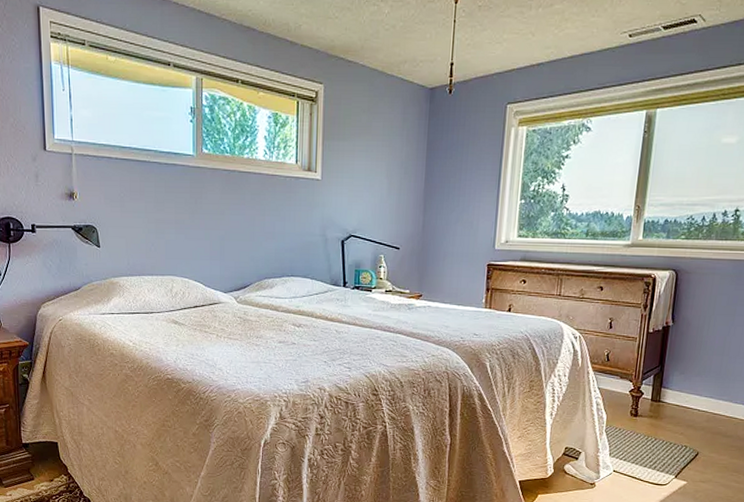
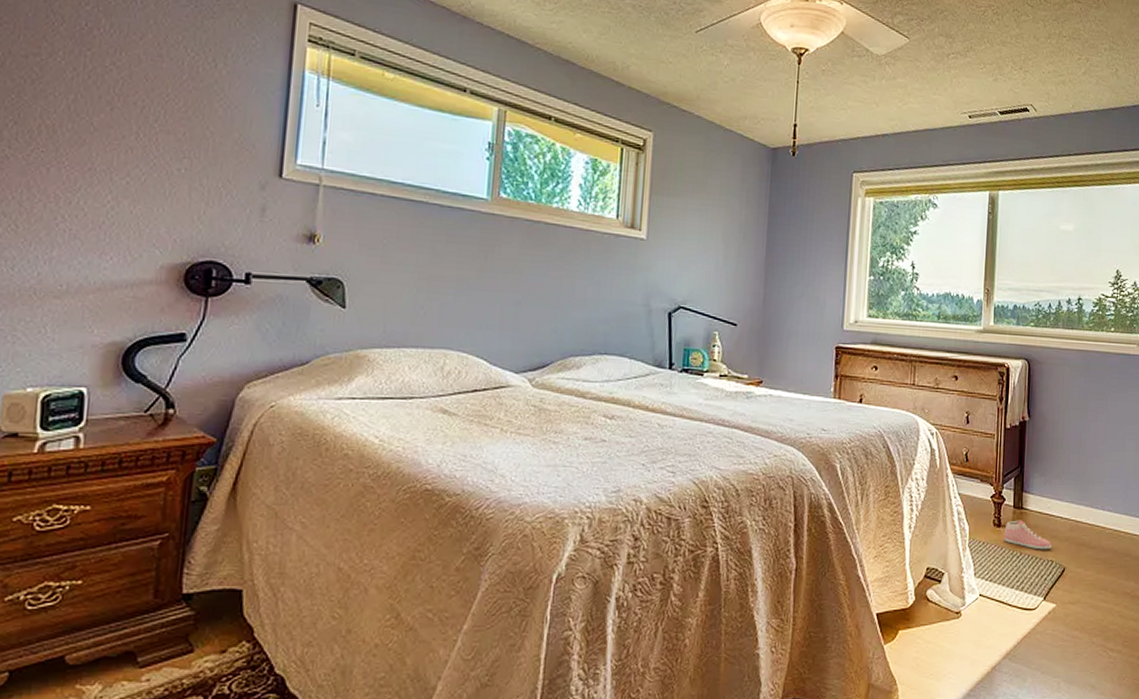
sneaker: none [639,411,688,437] -> present [1004,520,1052,550]

